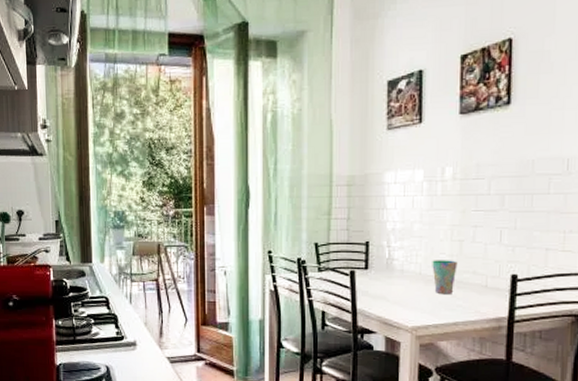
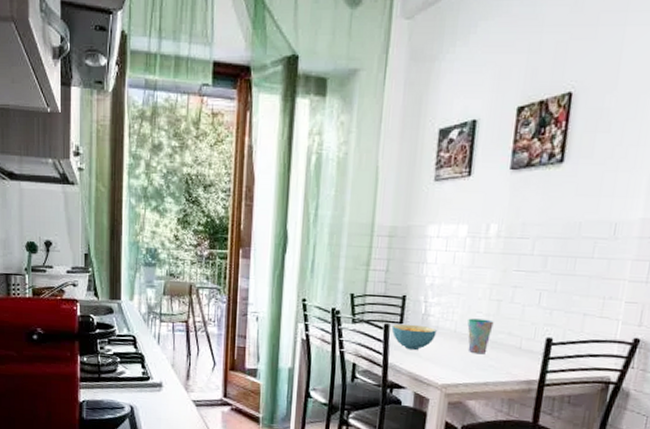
cereal bowl: none [357,269,402,294] -> present [391,324,437,350]

